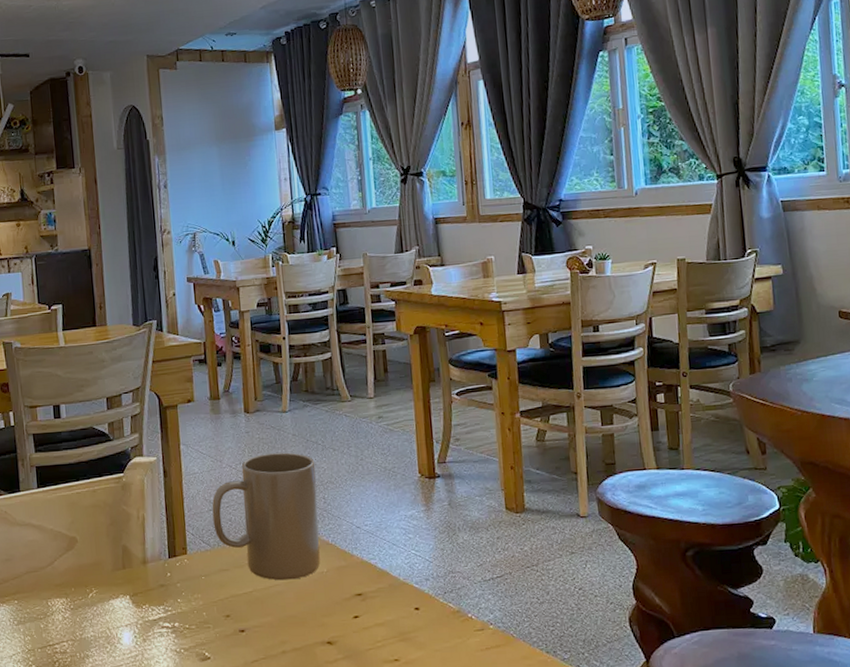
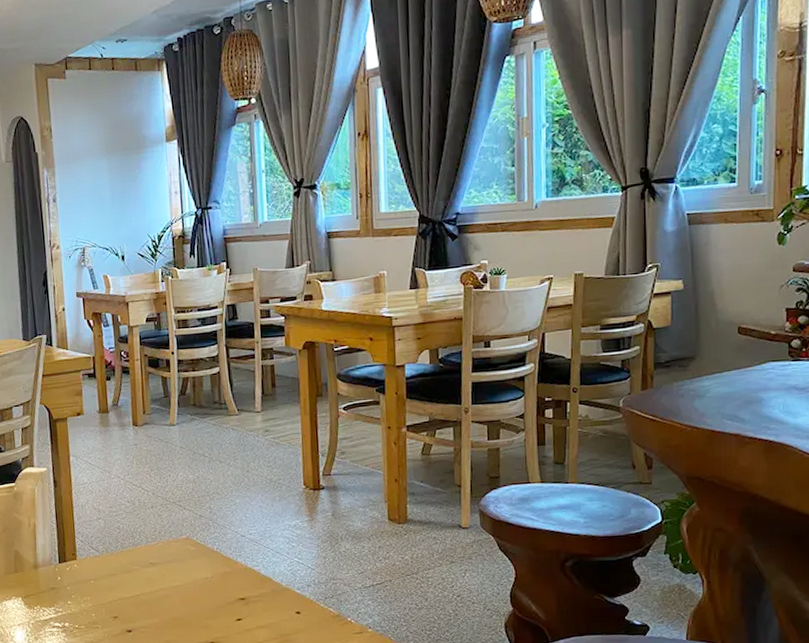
cup: present [212,452,320,581] -> none [100,464,206,585]

